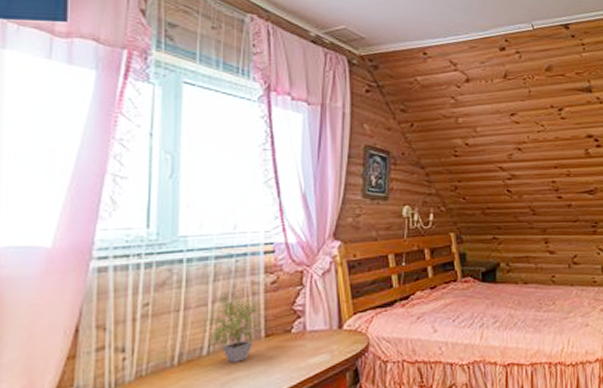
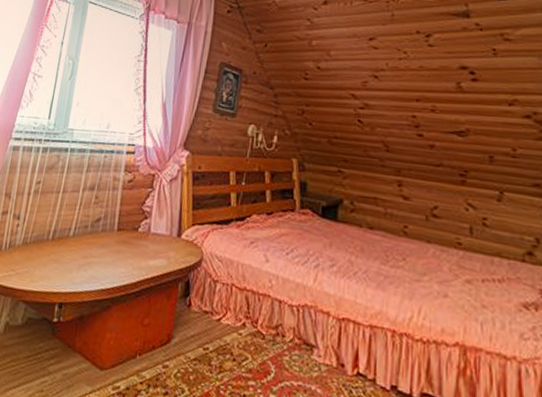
potted plant: present [198,291,268,363] -> none [70,182,121,249]

